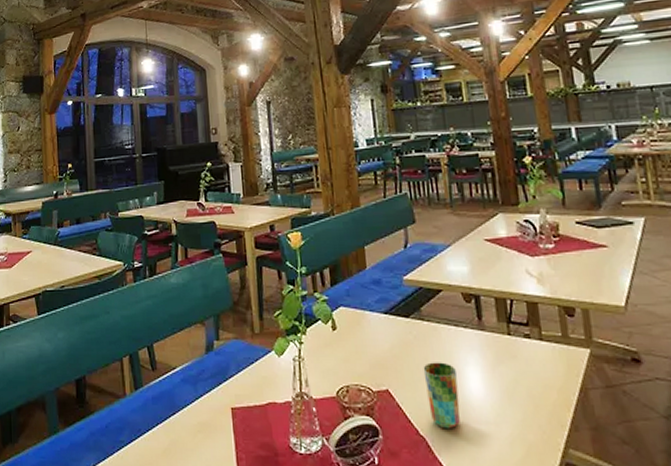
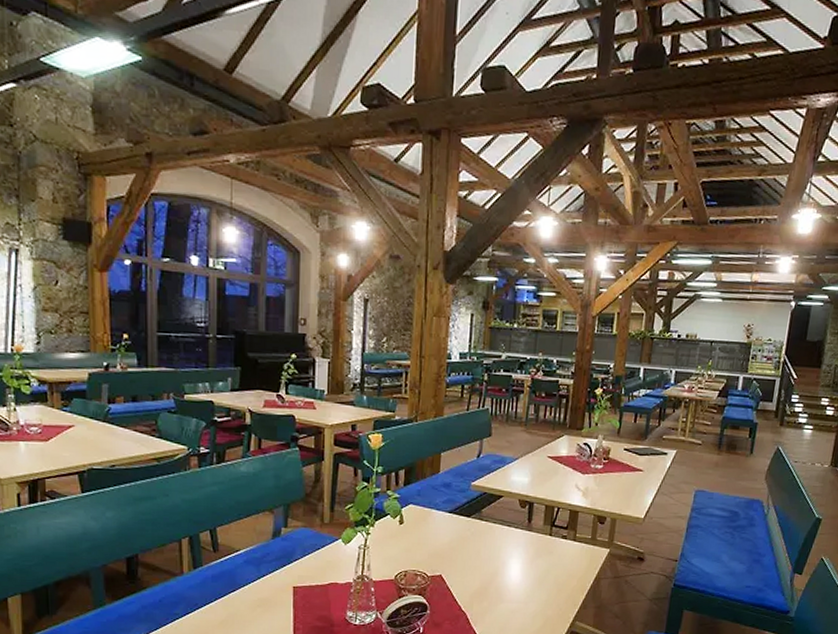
cup: present [423,362,461,430] -> none [473,554,501,607]

